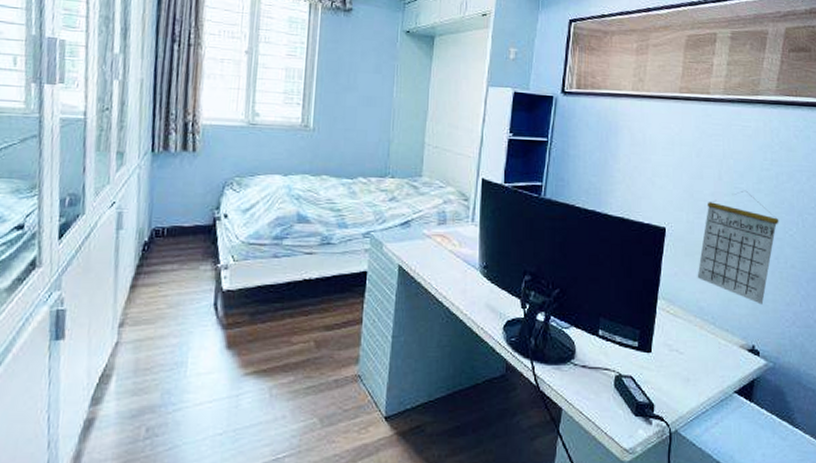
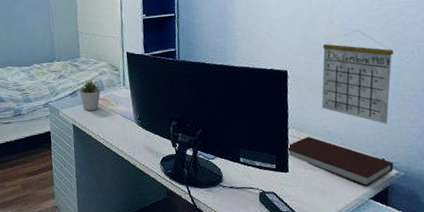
potted plant: none [413,206,443,251] -> present [79,78,101,111]
notebook: none [654,310,763,377] -> present [287,136,394,187]

